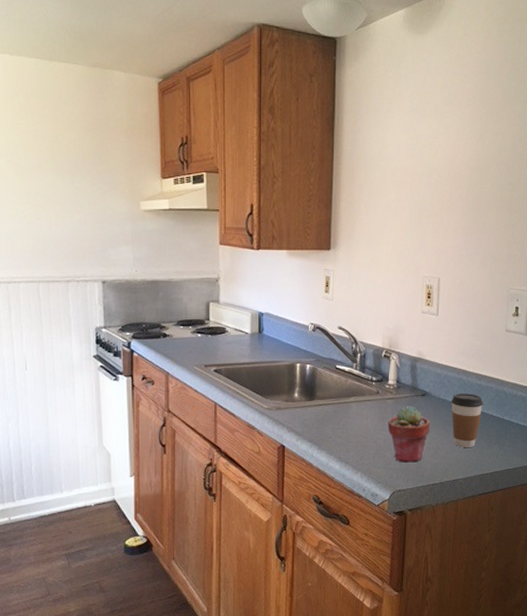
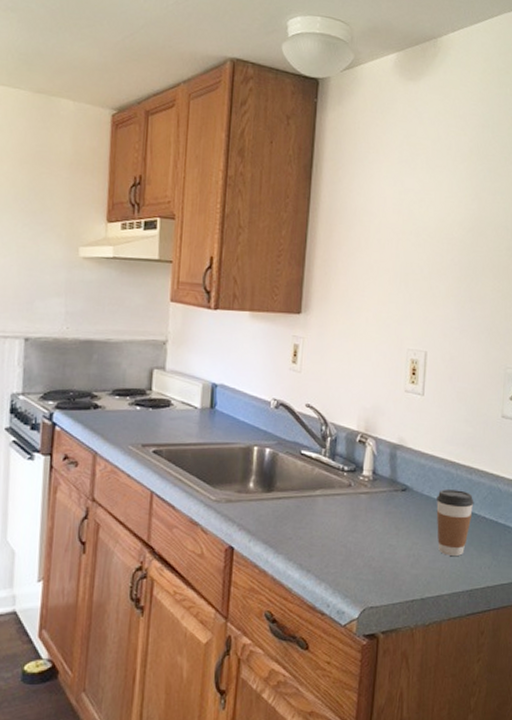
potted succulent: present [387,405,430,463] -> none [359,502,411,573]

